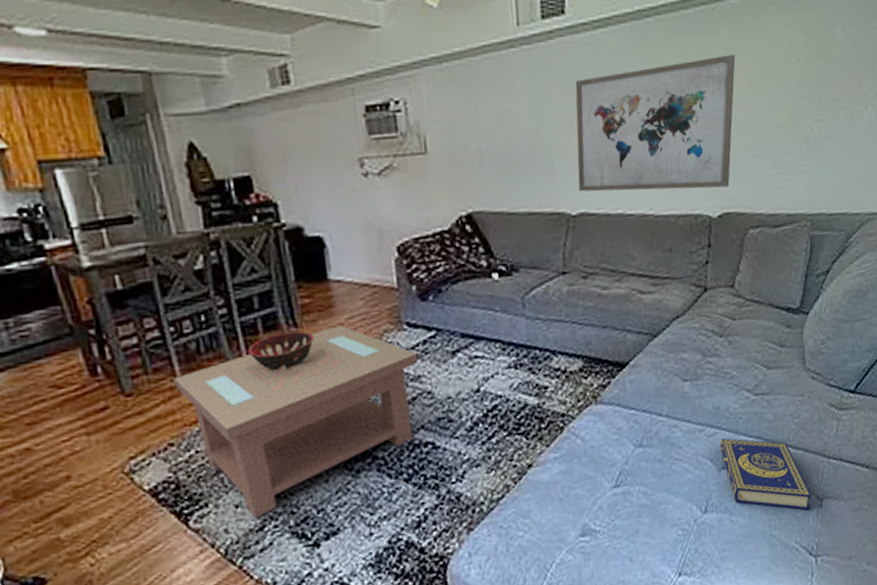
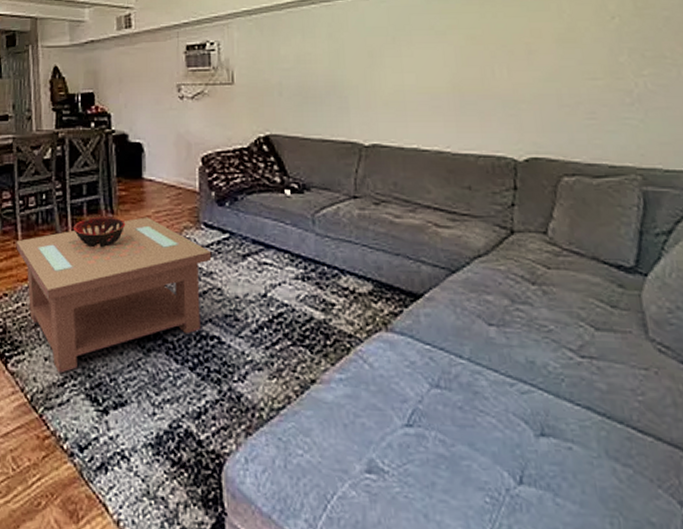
wall art: present [575,54,735,192] -> none [370,12,539,133]
book: present [719,438,812,511] -> none [536,400,672,517]

